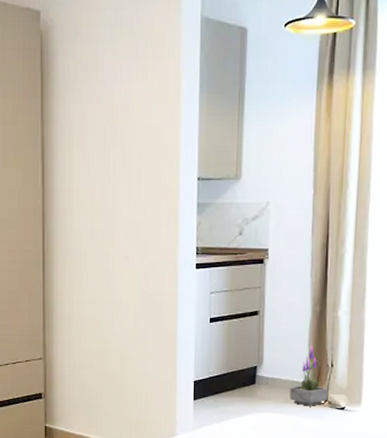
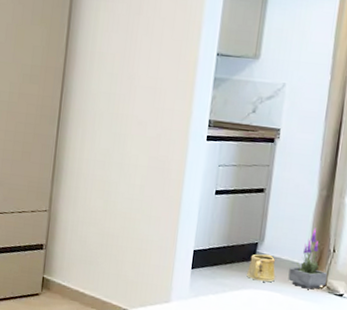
watering can: none [249,376,277,404] -> present [247,253,276,283]

